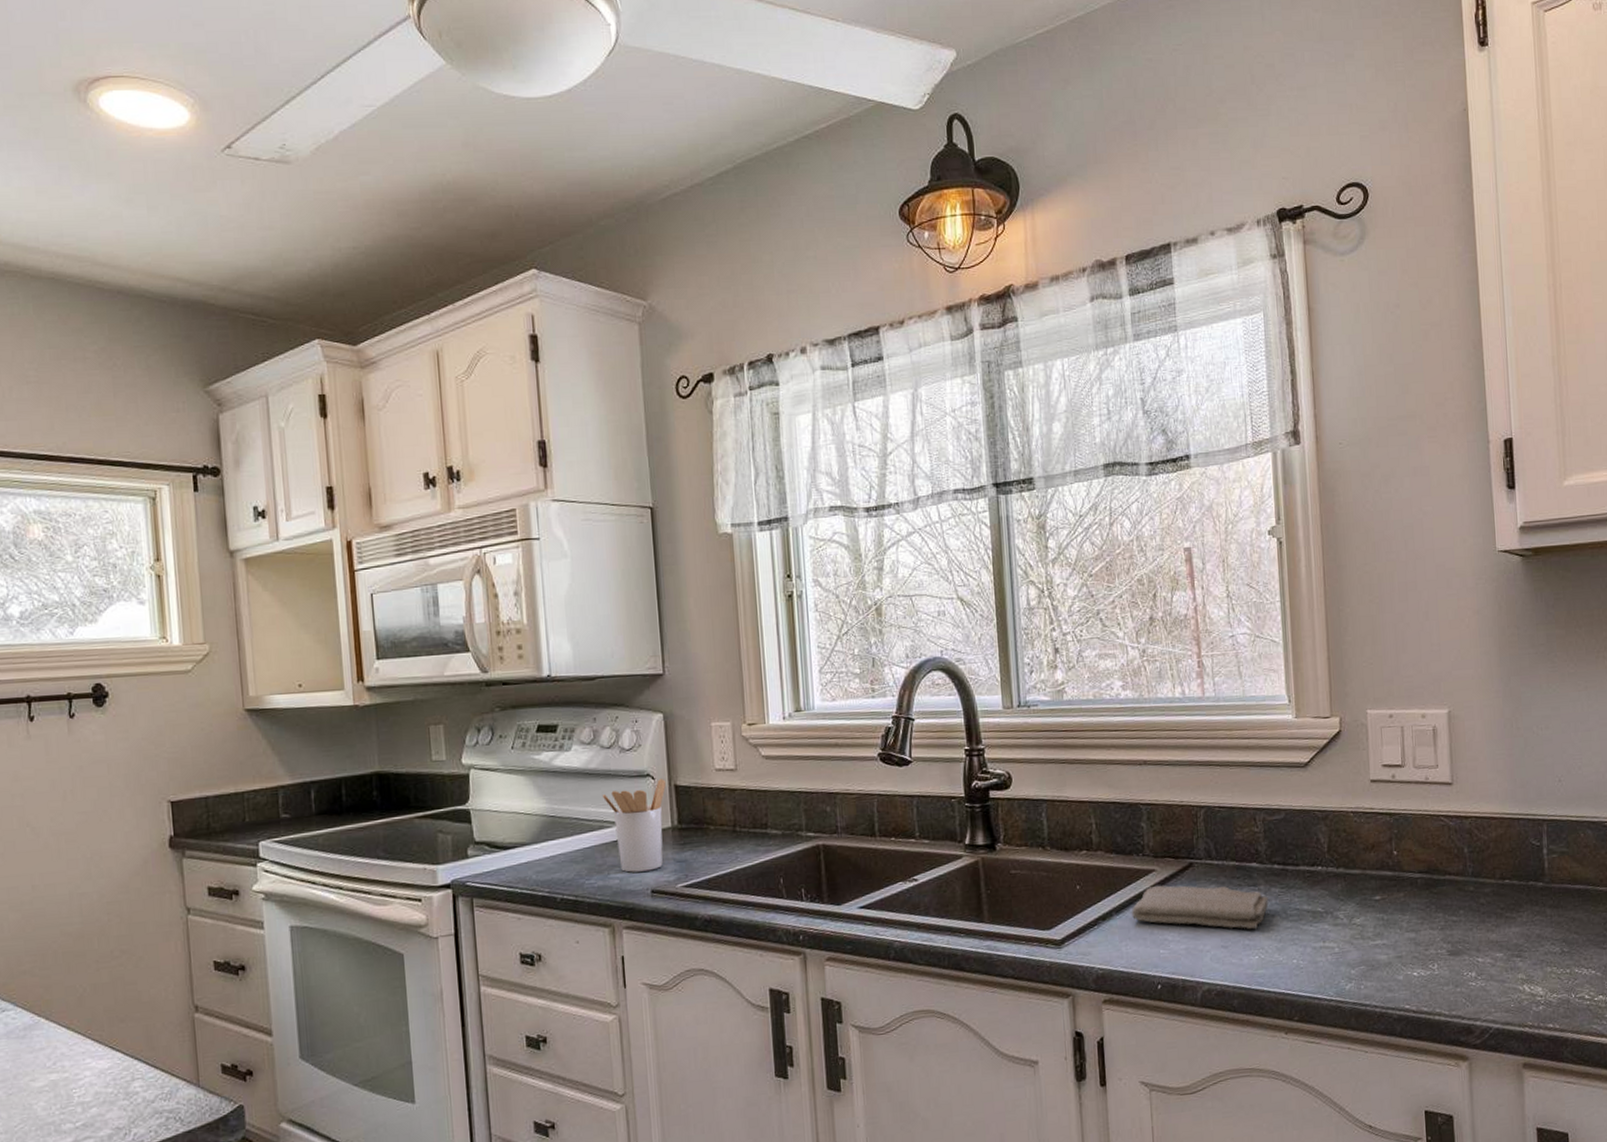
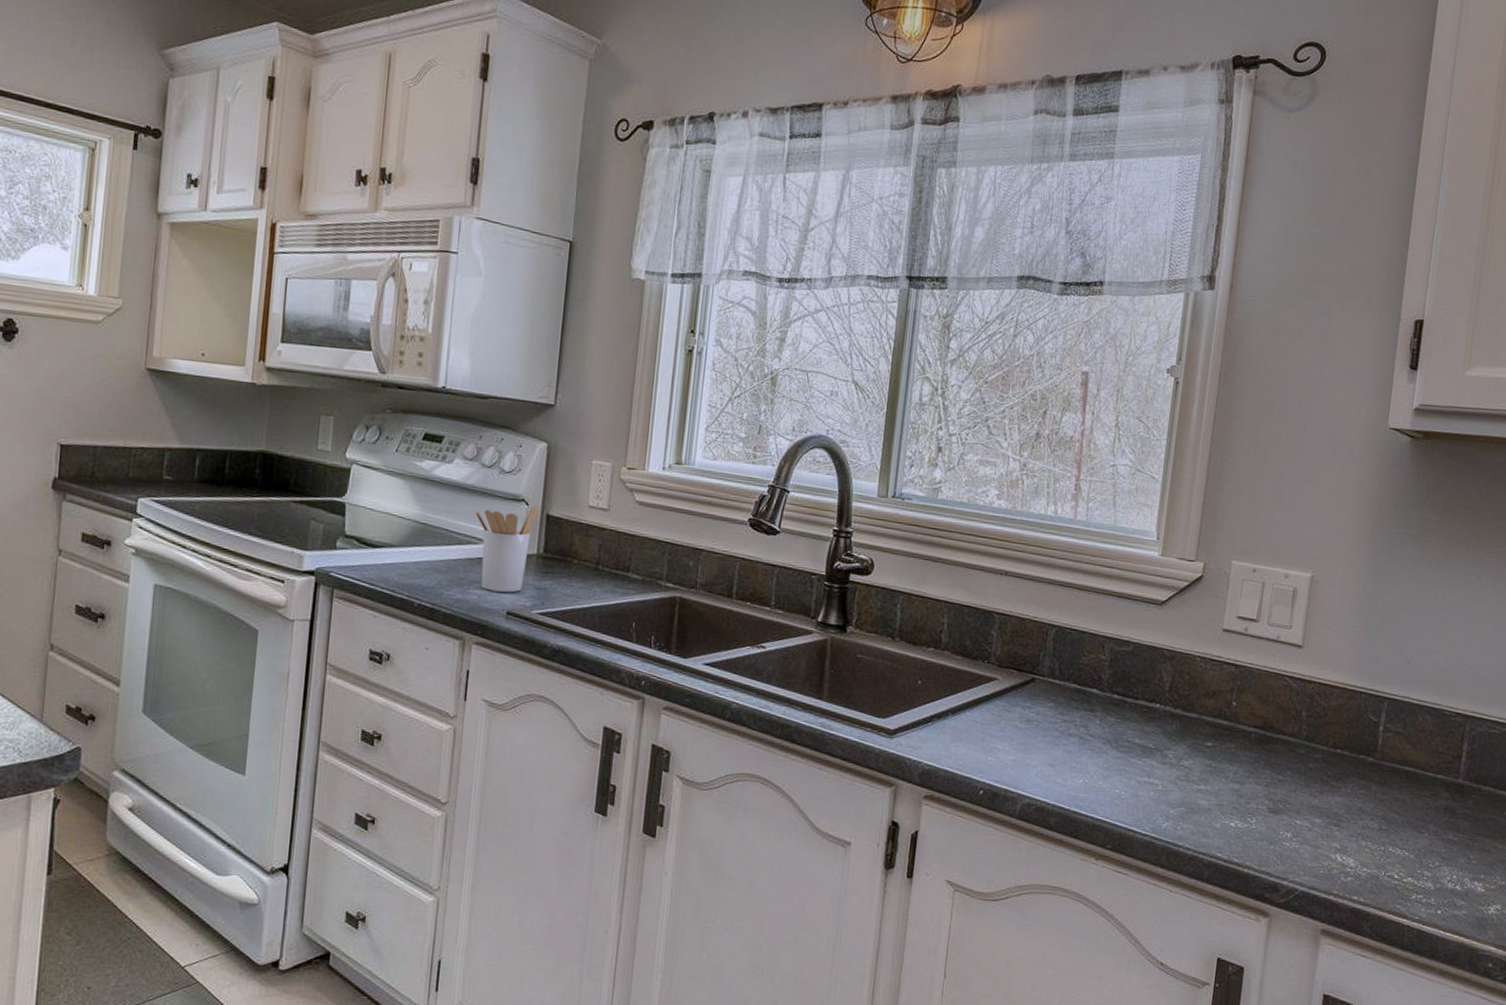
washcloth: present [1131,884,1269,930] -> none [966,694,1103,754]

